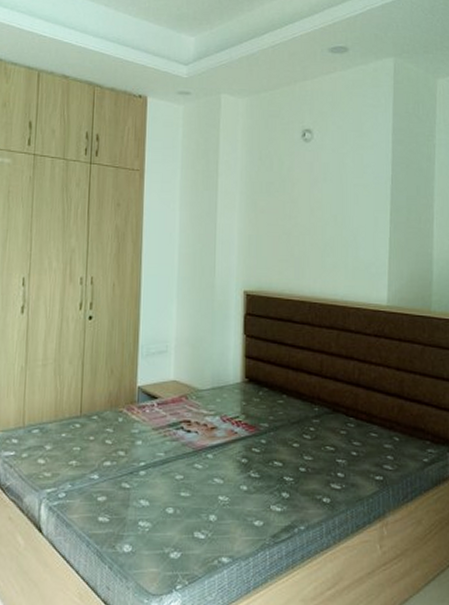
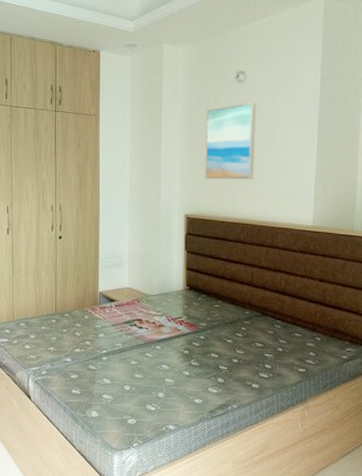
wall art: none [267,163,324,252] -> present [205,102,256,180]

